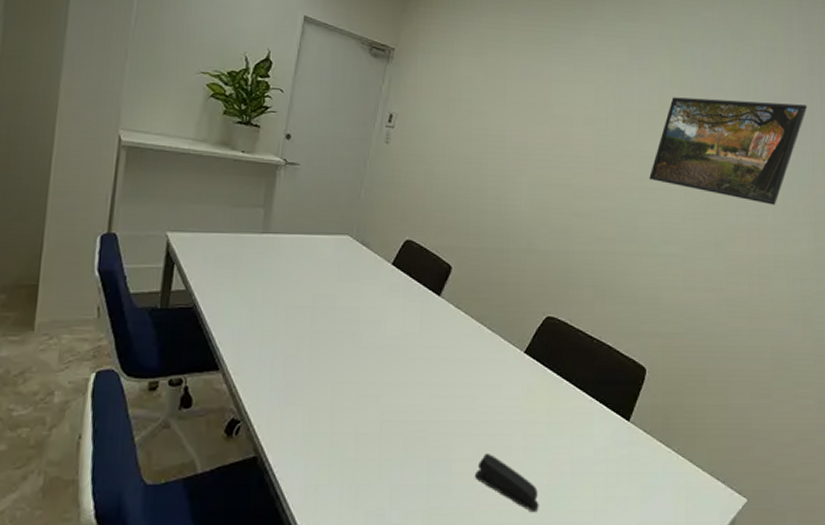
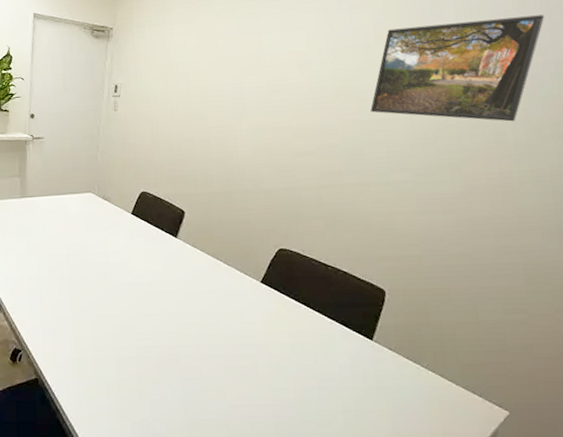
stapler: present [475,454,539,511] -> none [226,373,290,423]

